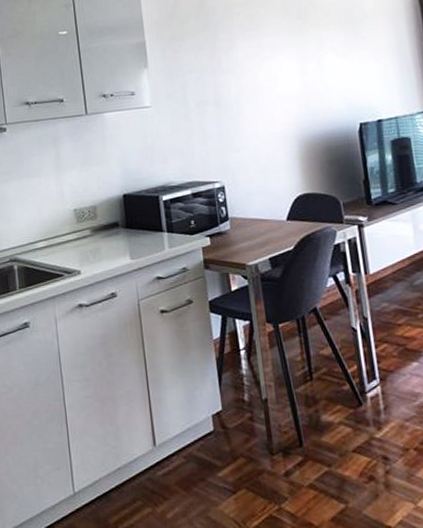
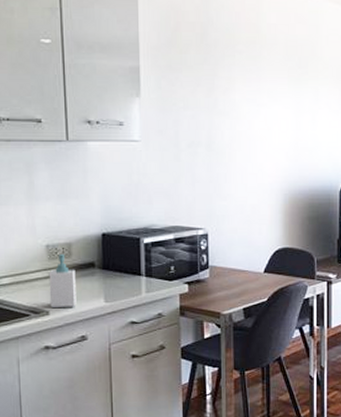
soap bottle: none [78,216,105,267] -> present [49,253,77,307]

